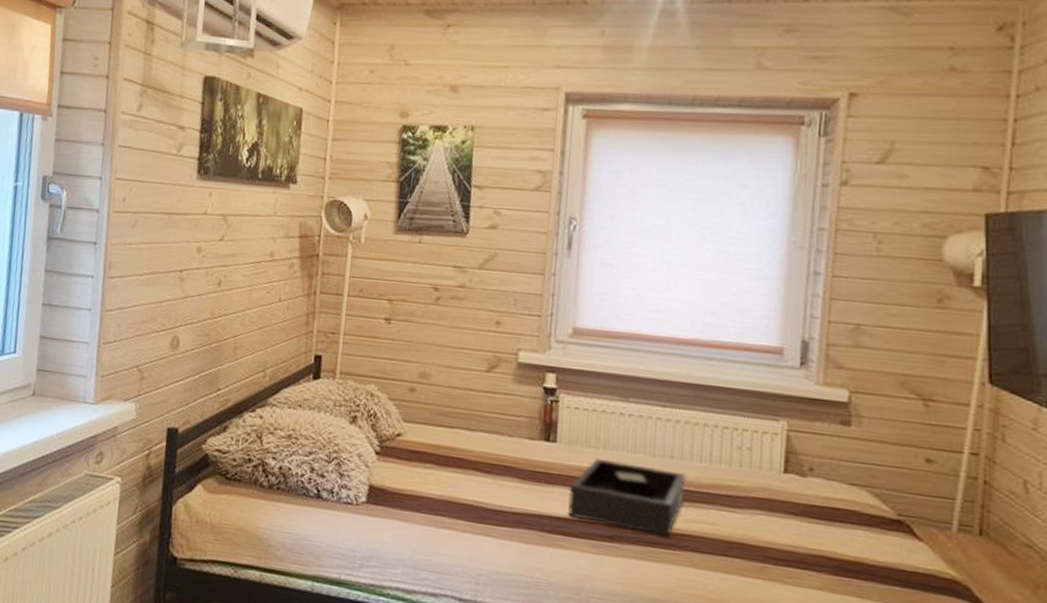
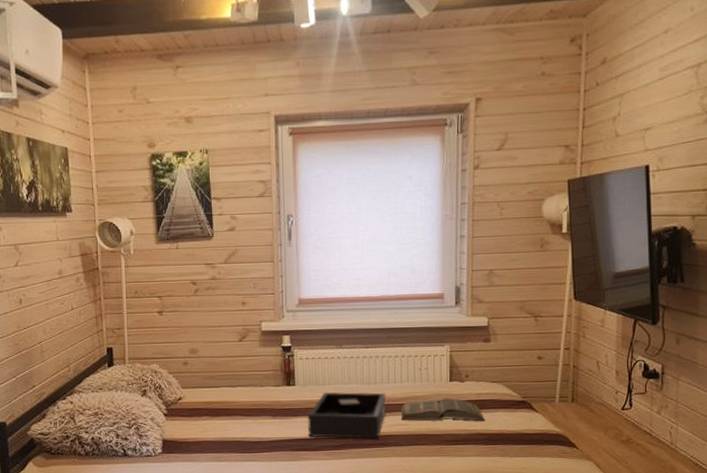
book: none [706,492,835,539] -> present [401,397,485,421]

